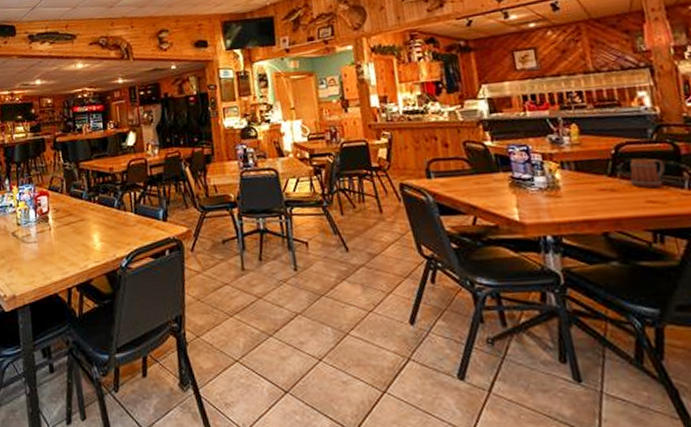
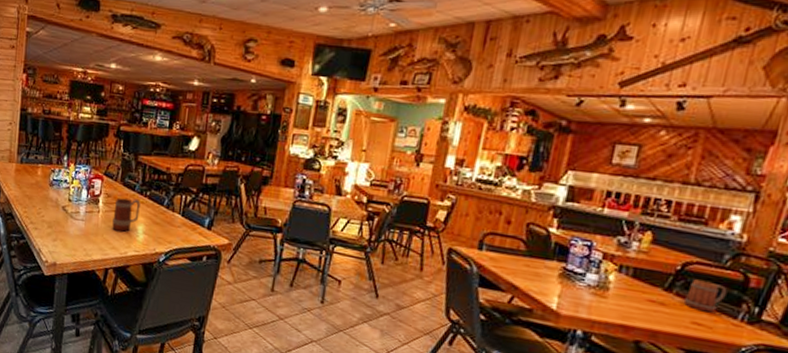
beer mug: none [65,207,92,246] -> present [112,198,140,232]

